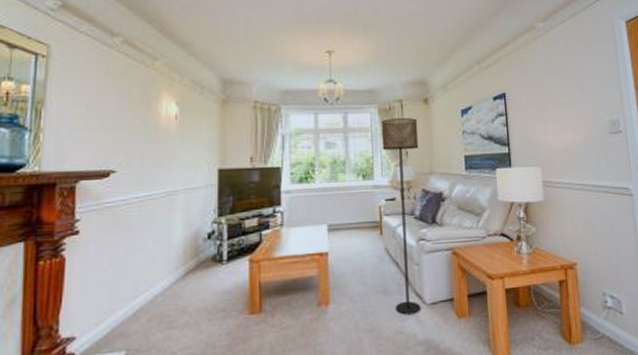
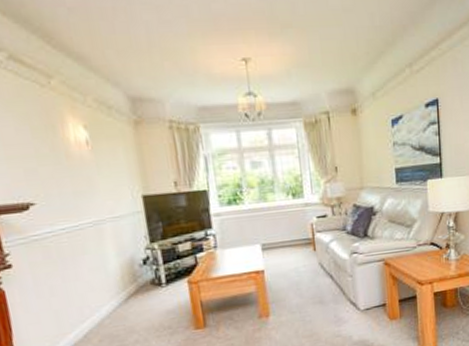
floor lamp: present [381,118,421,315] -> none [307,131,356,321]

